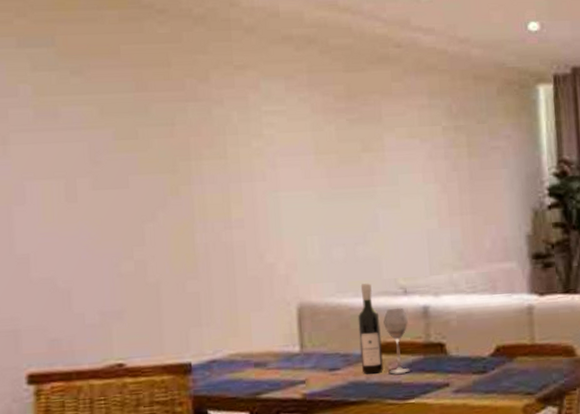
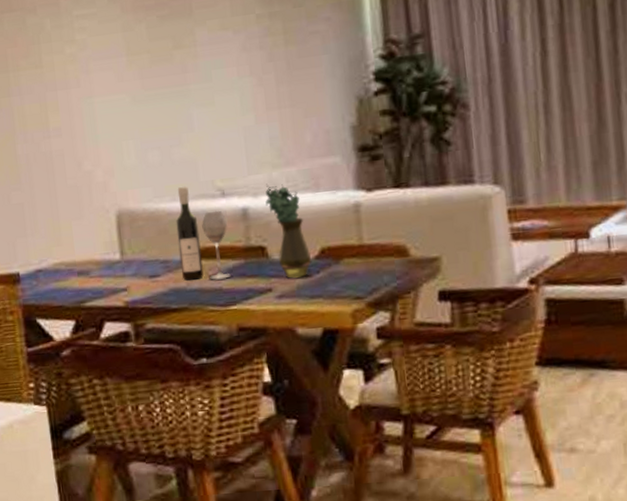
vase: none [446,284,487,374] -> present [265,183,311,278]

